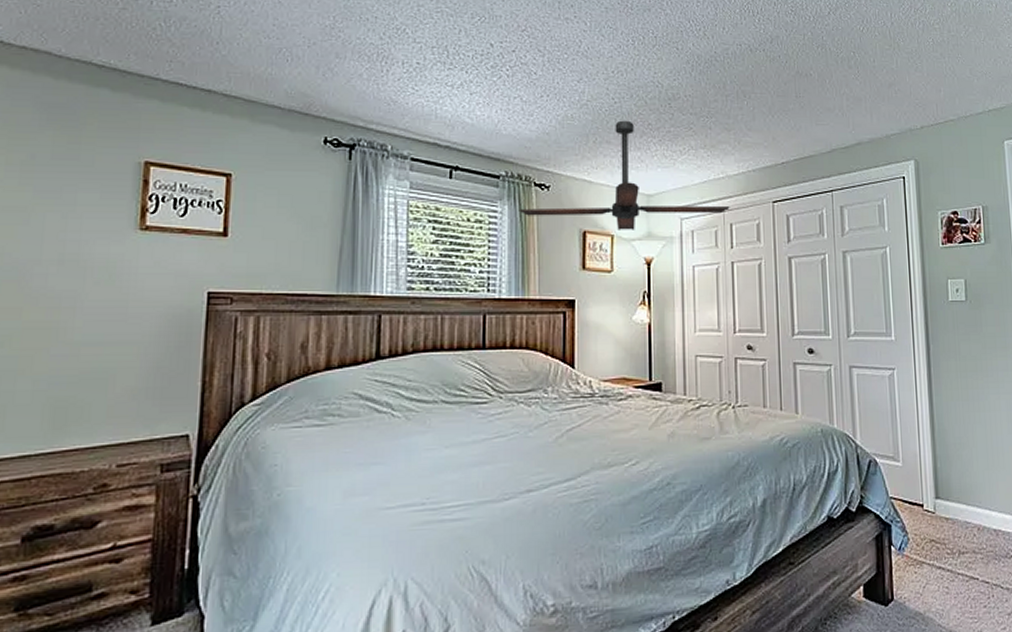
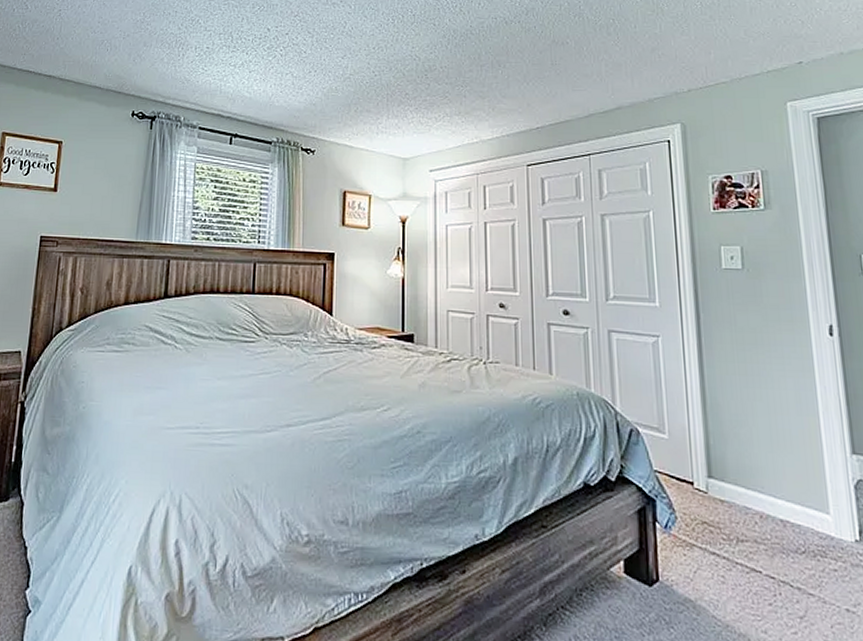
ceiling fan: present [518,120,730,230] -> none [287,91,484,191]

